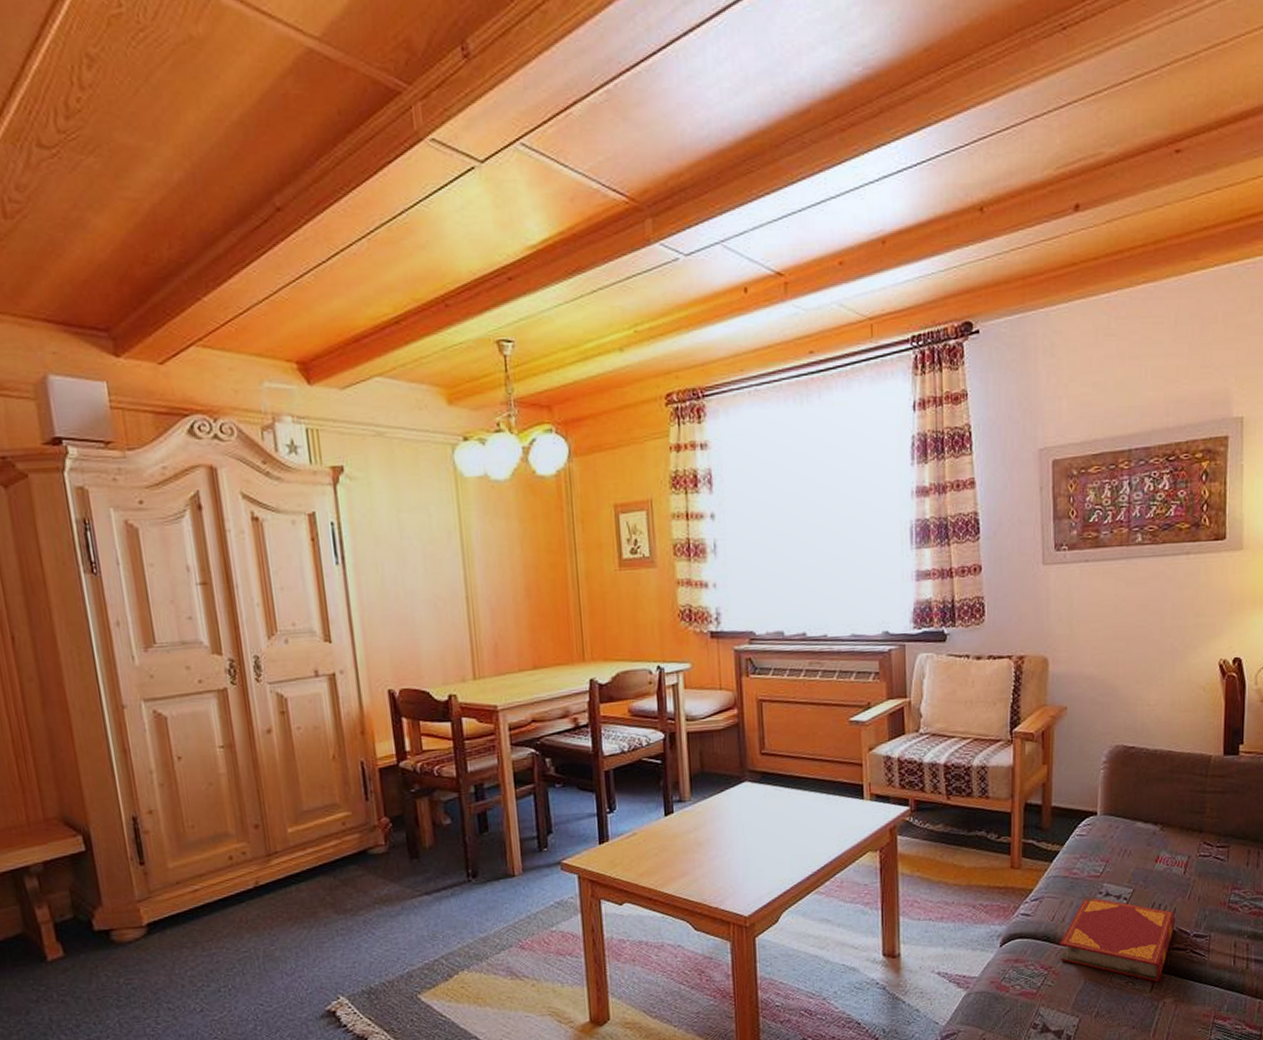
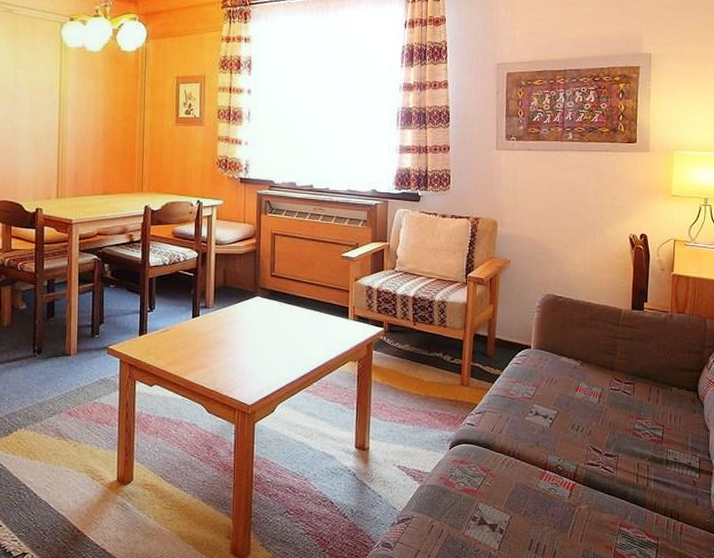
hardback book: present [1060,896,1176,982] -> none [496,414,591,490]

